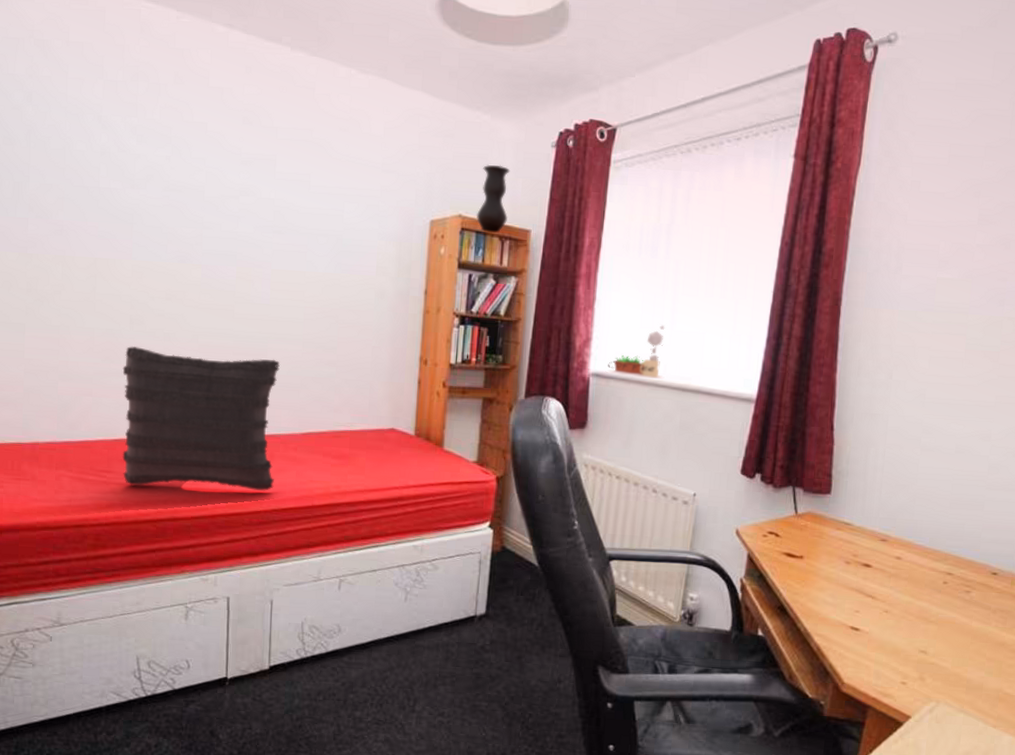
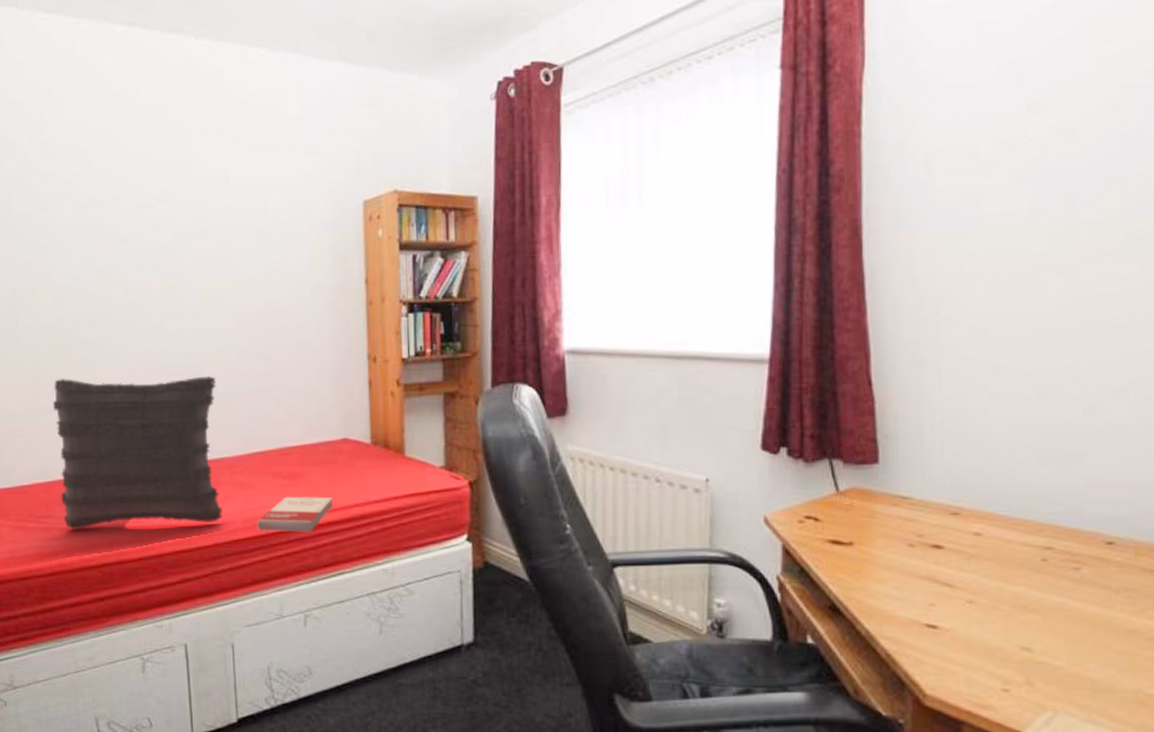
book: none [304,474,375,508] -> present [257,496,333,532]
vase: present [476,164,510,233] -> none [413,128,449,207]
succulent plant: present [605,325,665,380] -> none [582,285,654,351]

